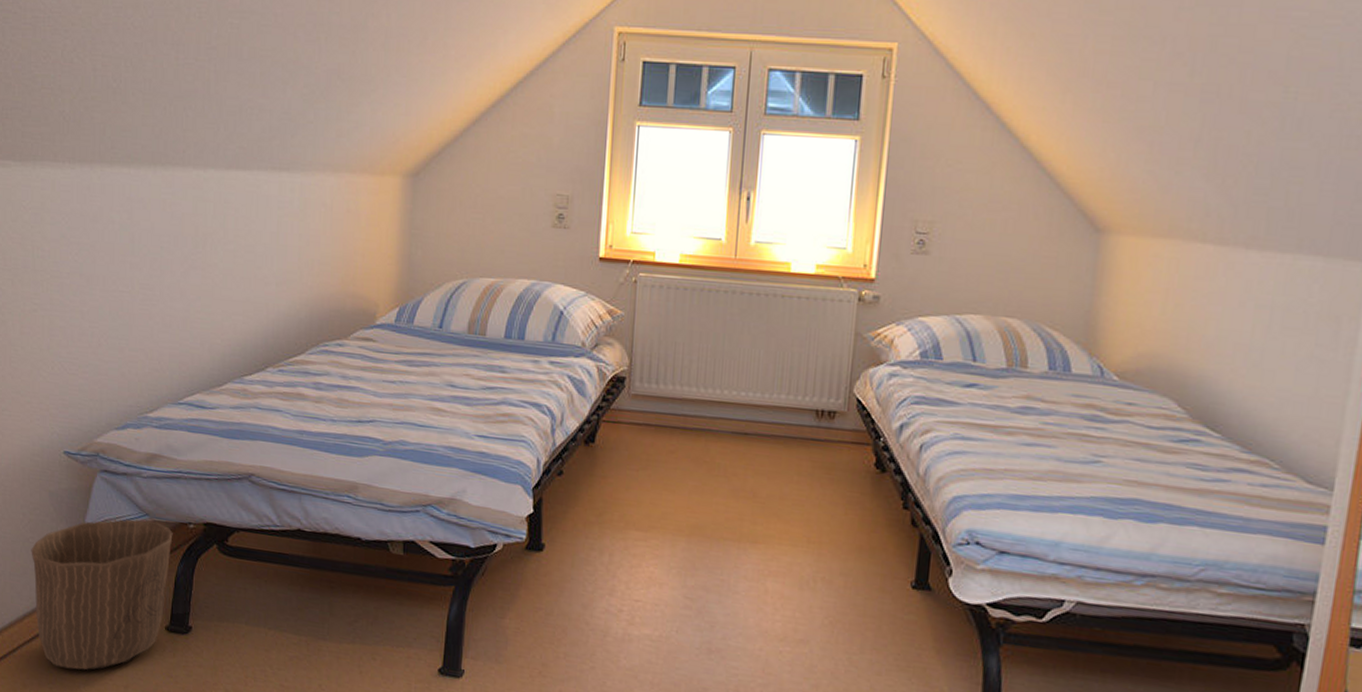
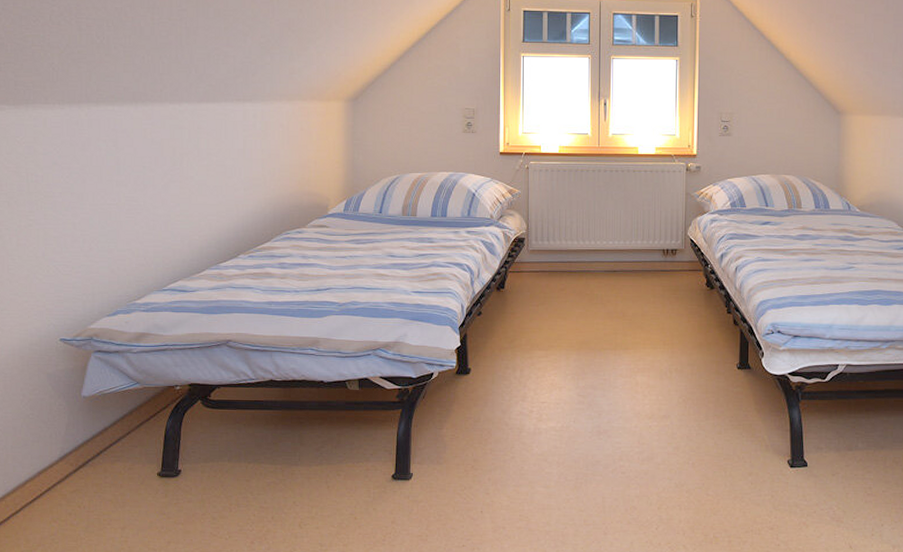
waste basket: present [31,518,173,670] -> none [31,388,162,521]

